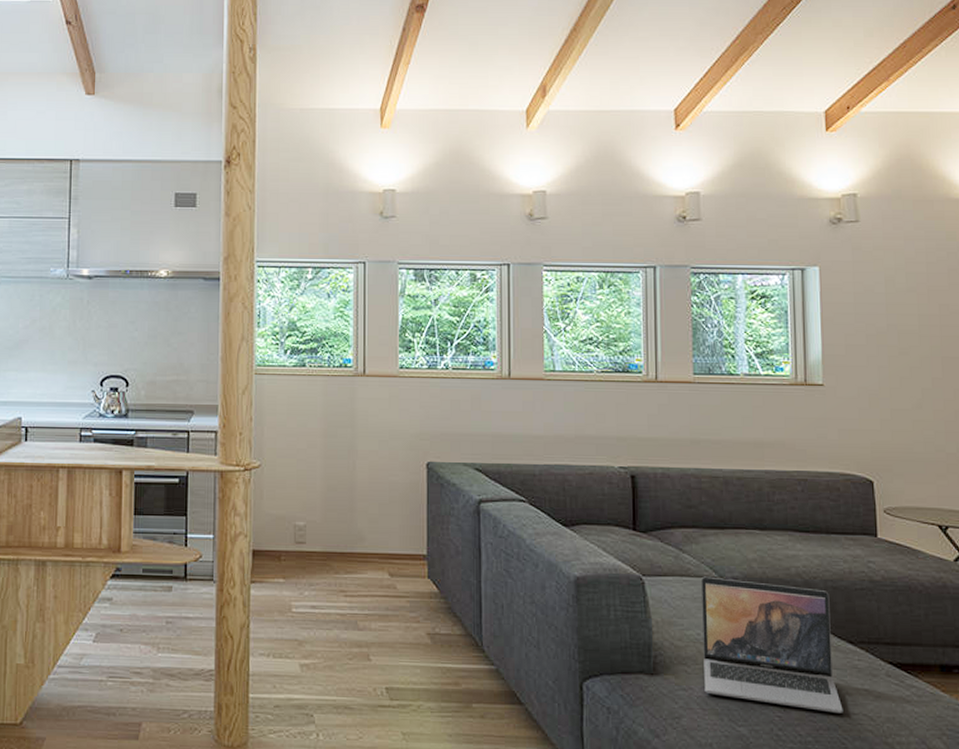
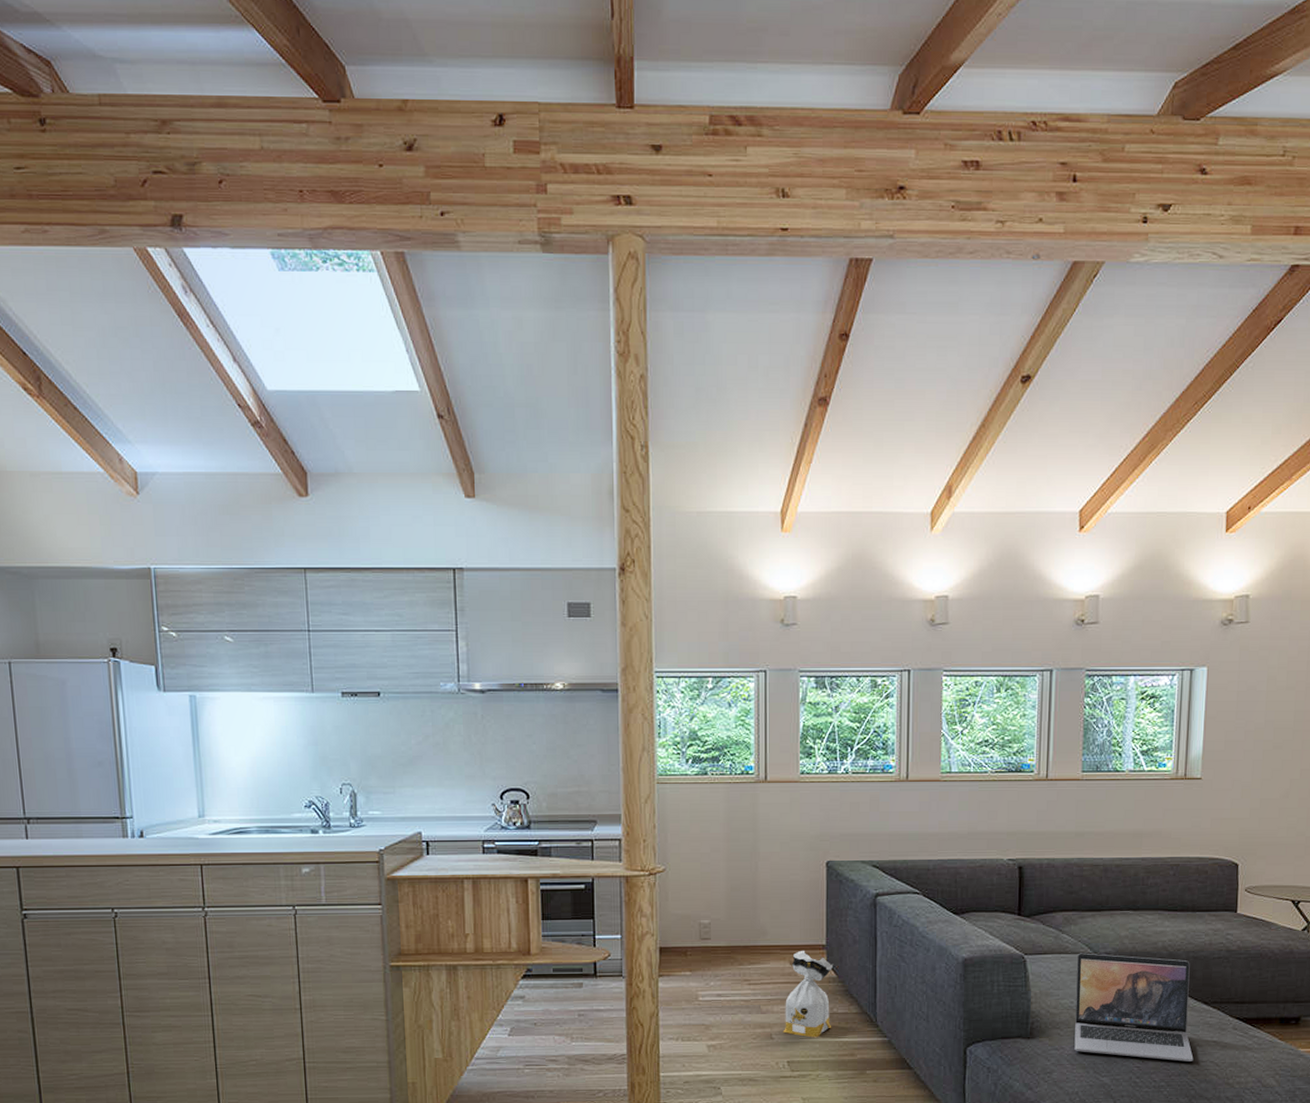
bag: none [381,561,435,662] -> present [782,951,834,1038]

